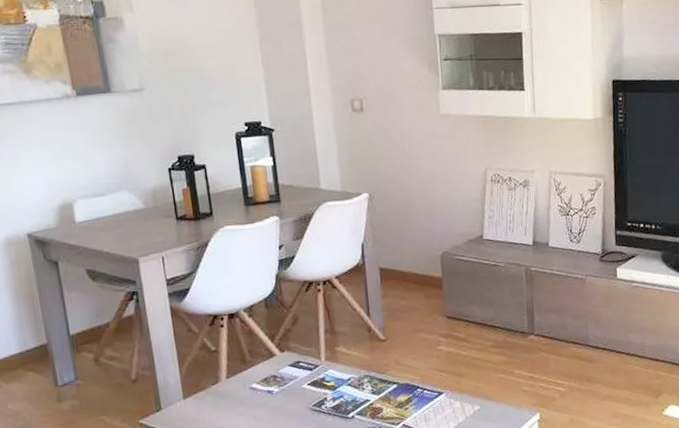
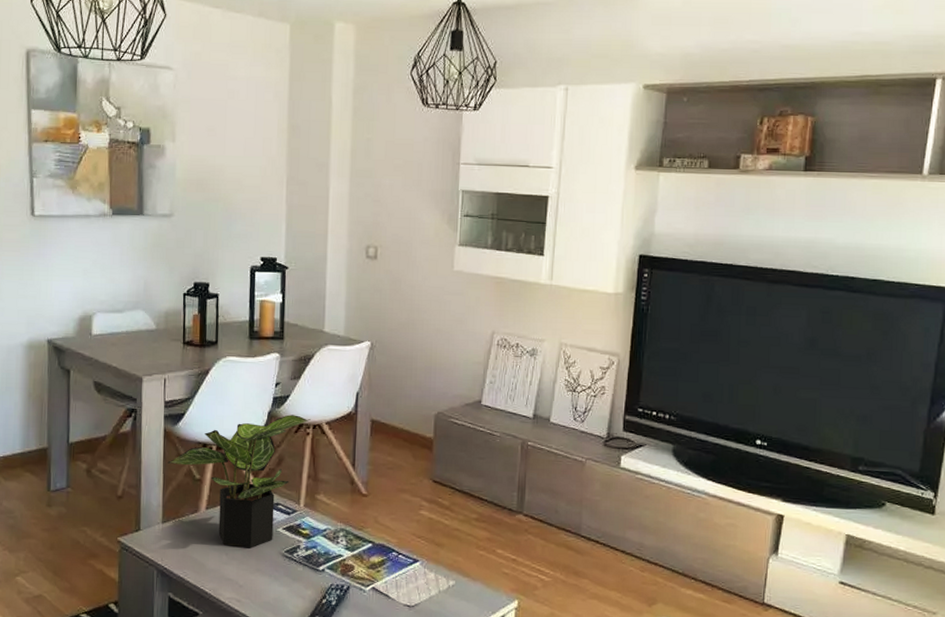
potted plant: none [179,274,320,409] -> present [168,414,311,547]

